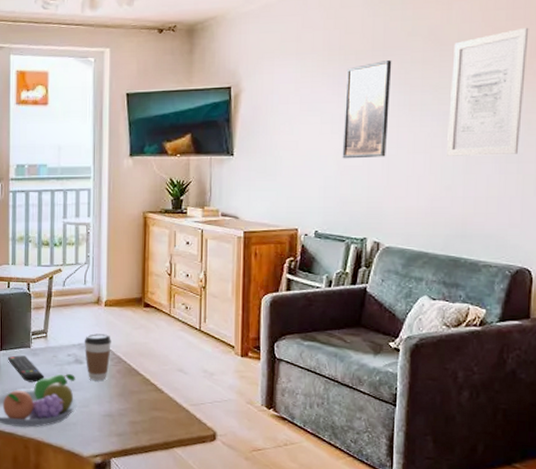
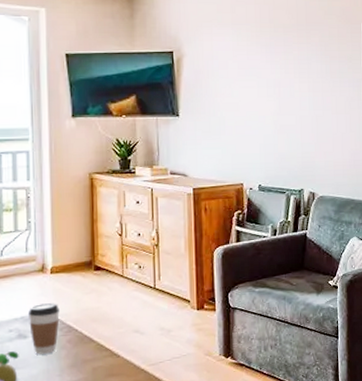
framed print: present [342,60,392,159] -> none [276,34,315,119]

